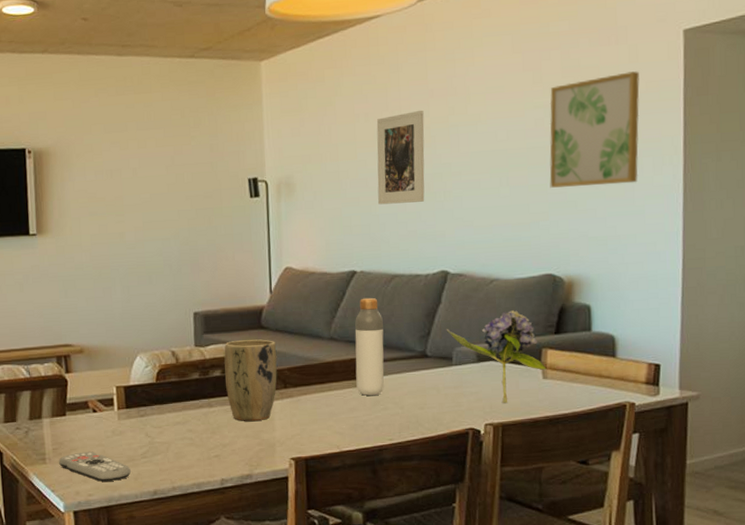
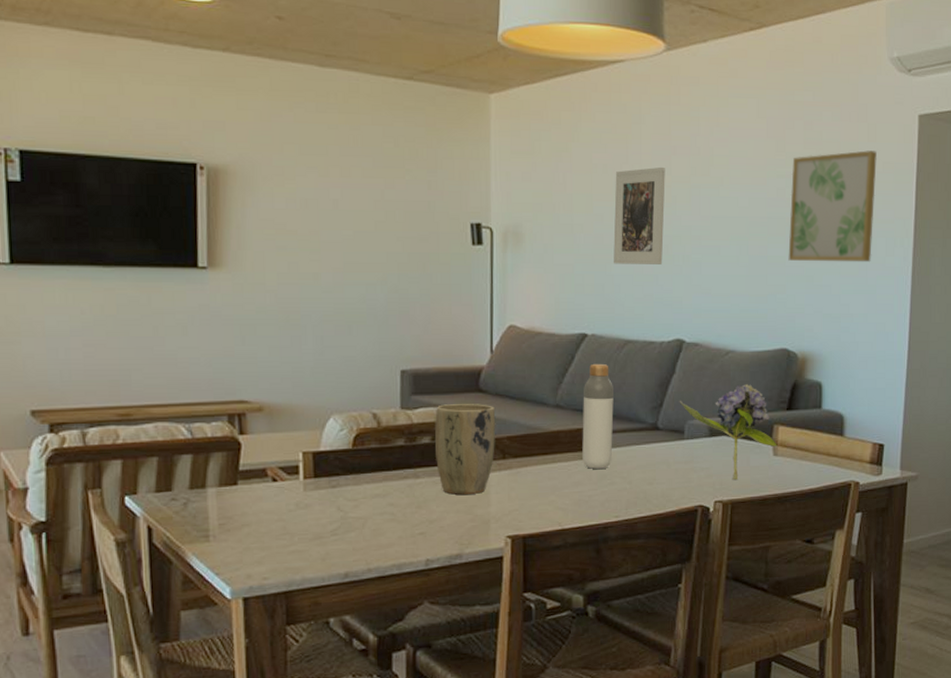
remote control: present [59,451,131,482] -> none [226,527,317,563]

